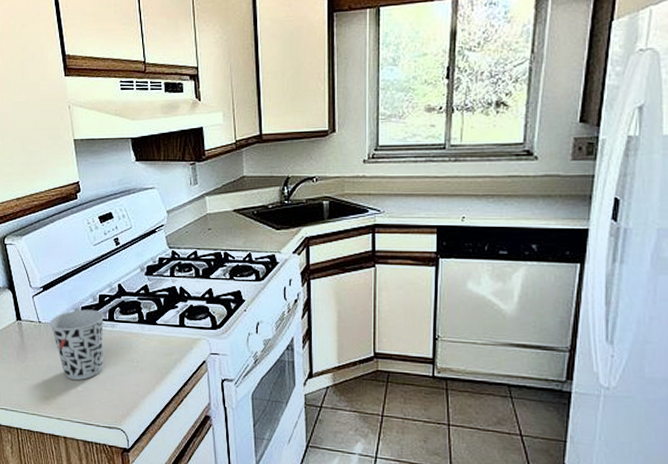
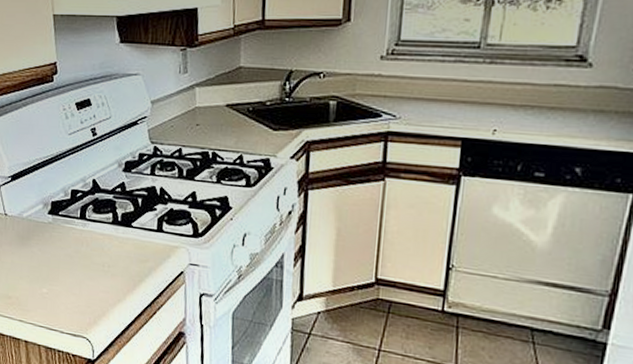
cup: present [49,309,104,380] -> none [16,204,75,281]

